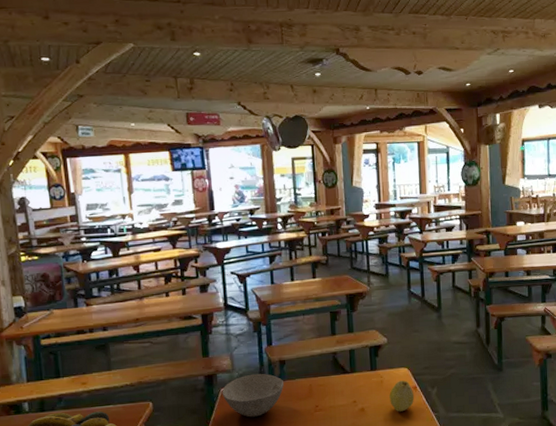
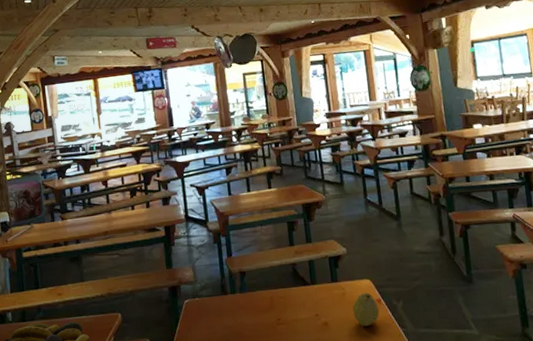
bowl: present [222,373,284,417] -> none [185,285,246,330]

